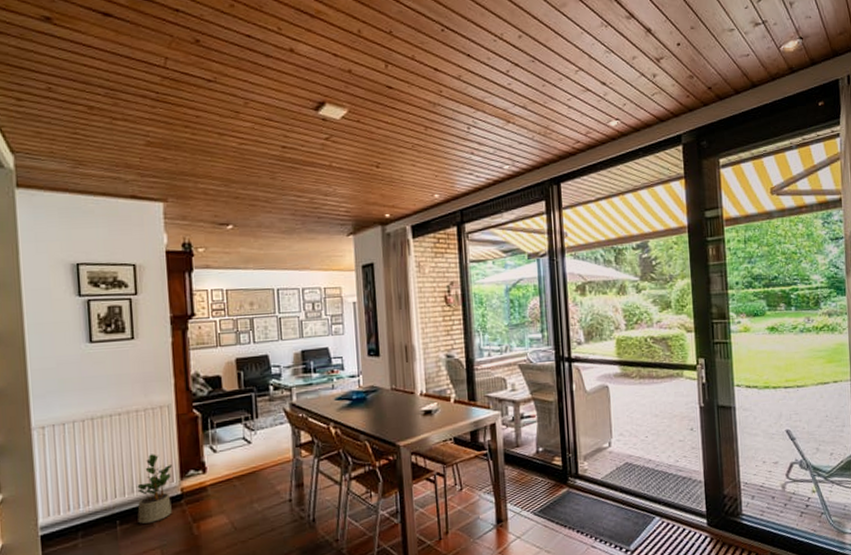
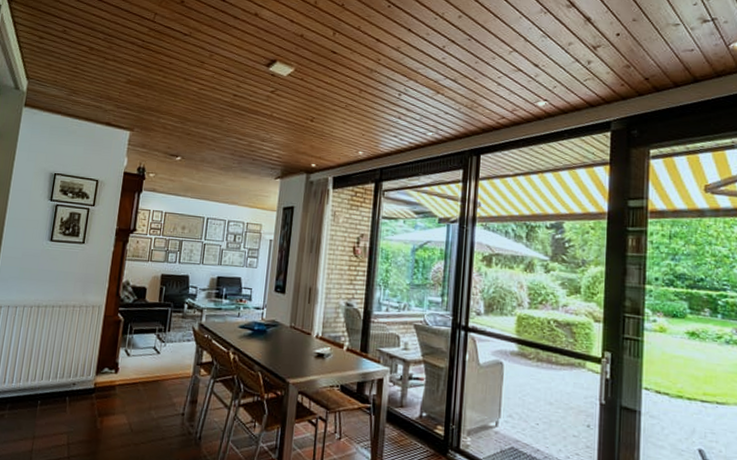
potted plant: present [137,454,173,524] -> none [55,347,93,409]

